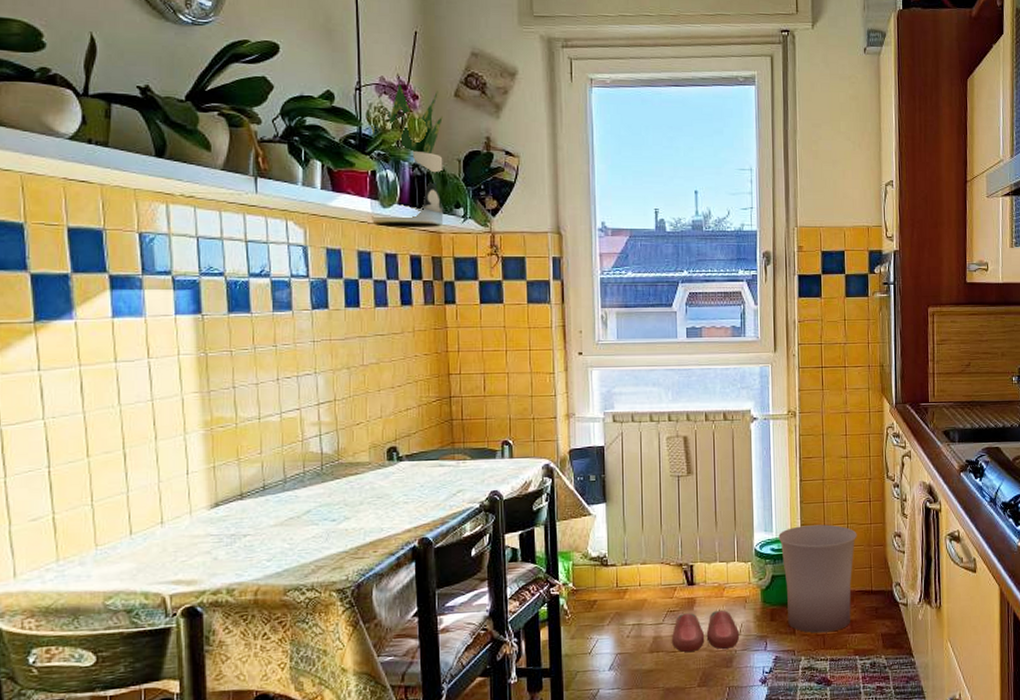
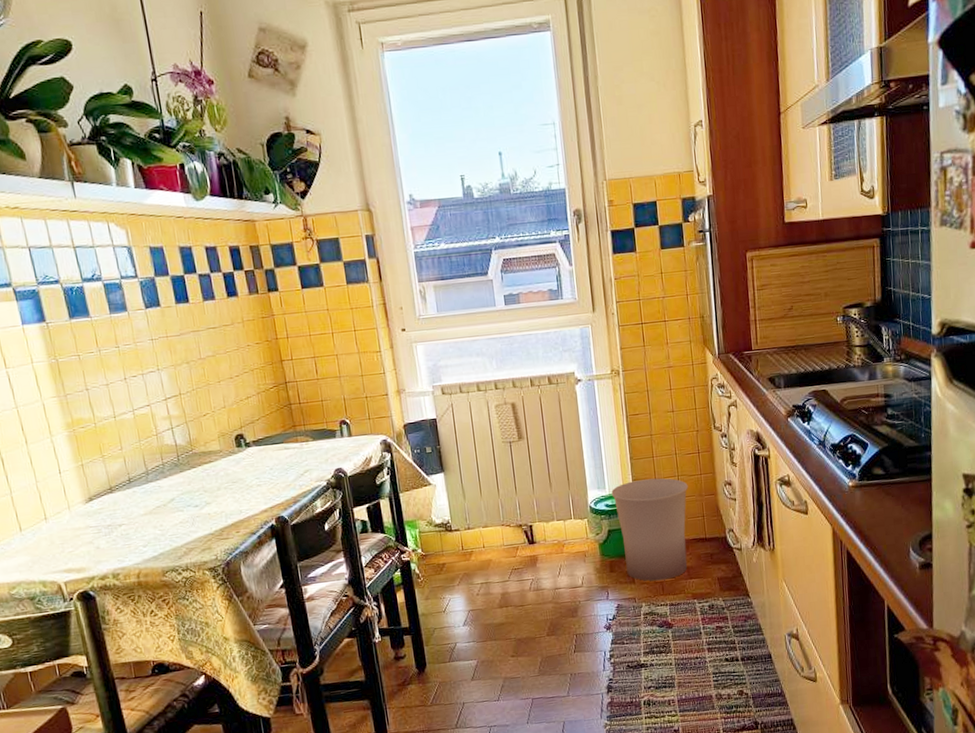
planter: present [365,84,444,228] -> none [163,70,256,221]
slippers: present [672,610,739,652] -> none [518,565,582,606]

